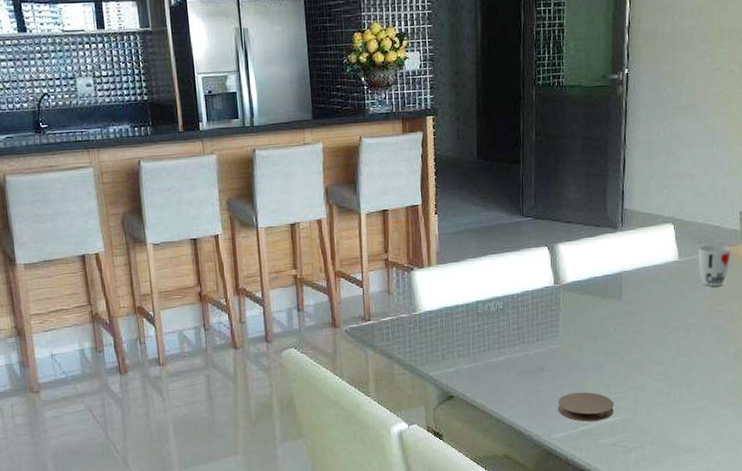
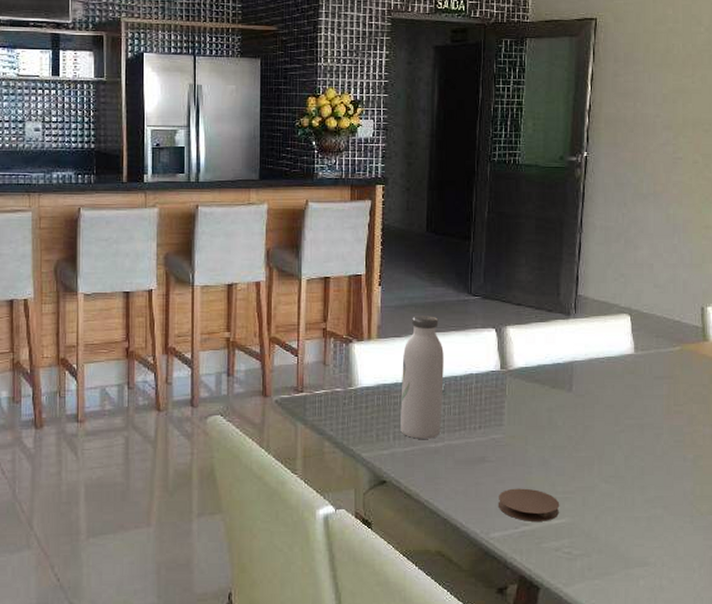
water bottle: none [462,239,502,356] -> present [400,316,444,439]
cup: present [698,244,731,287] -> none [656,340,691,386]

